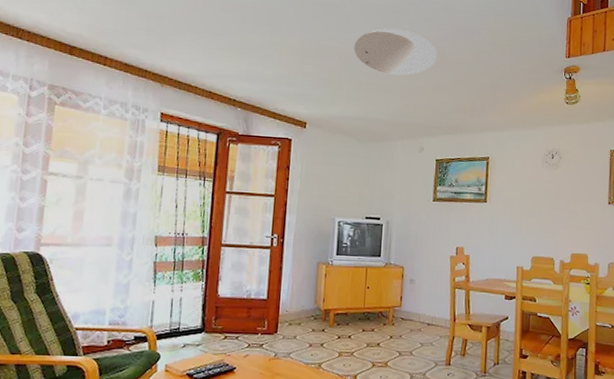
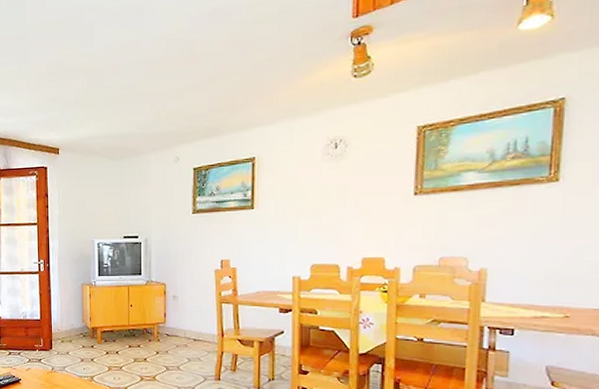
ceiling light: present [354,28,437,76] -> none [98,28,188,83]

